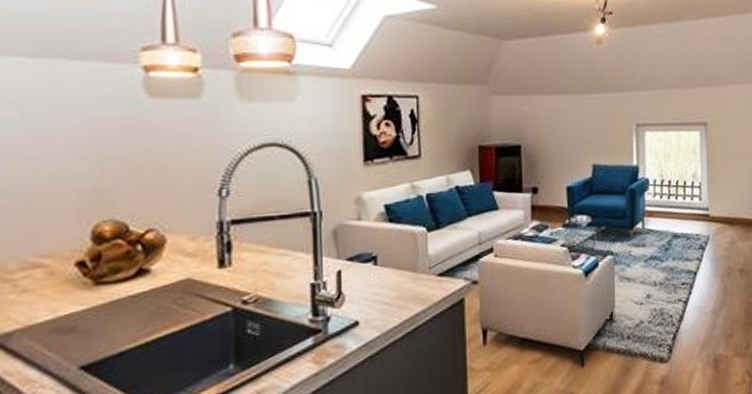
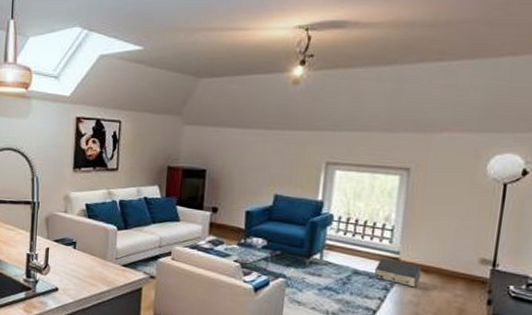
speaker: none [691,216,728,242] -> present [374,258,422,288]

